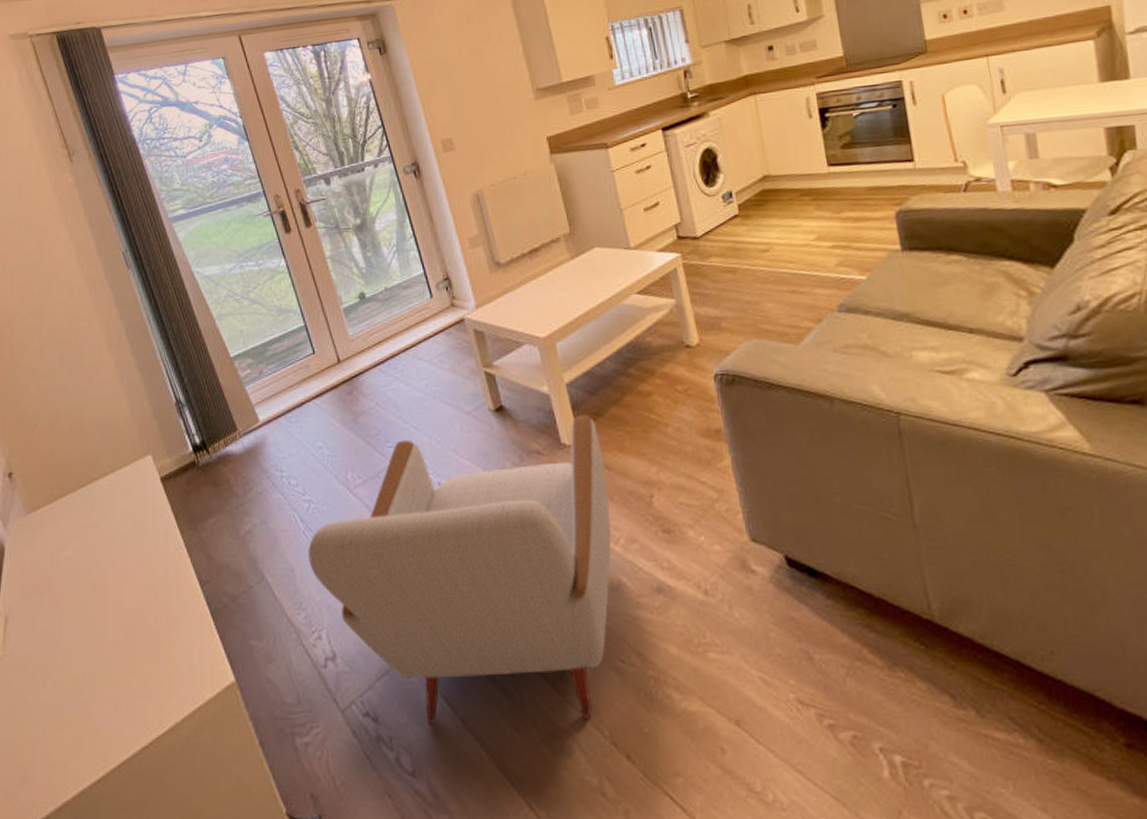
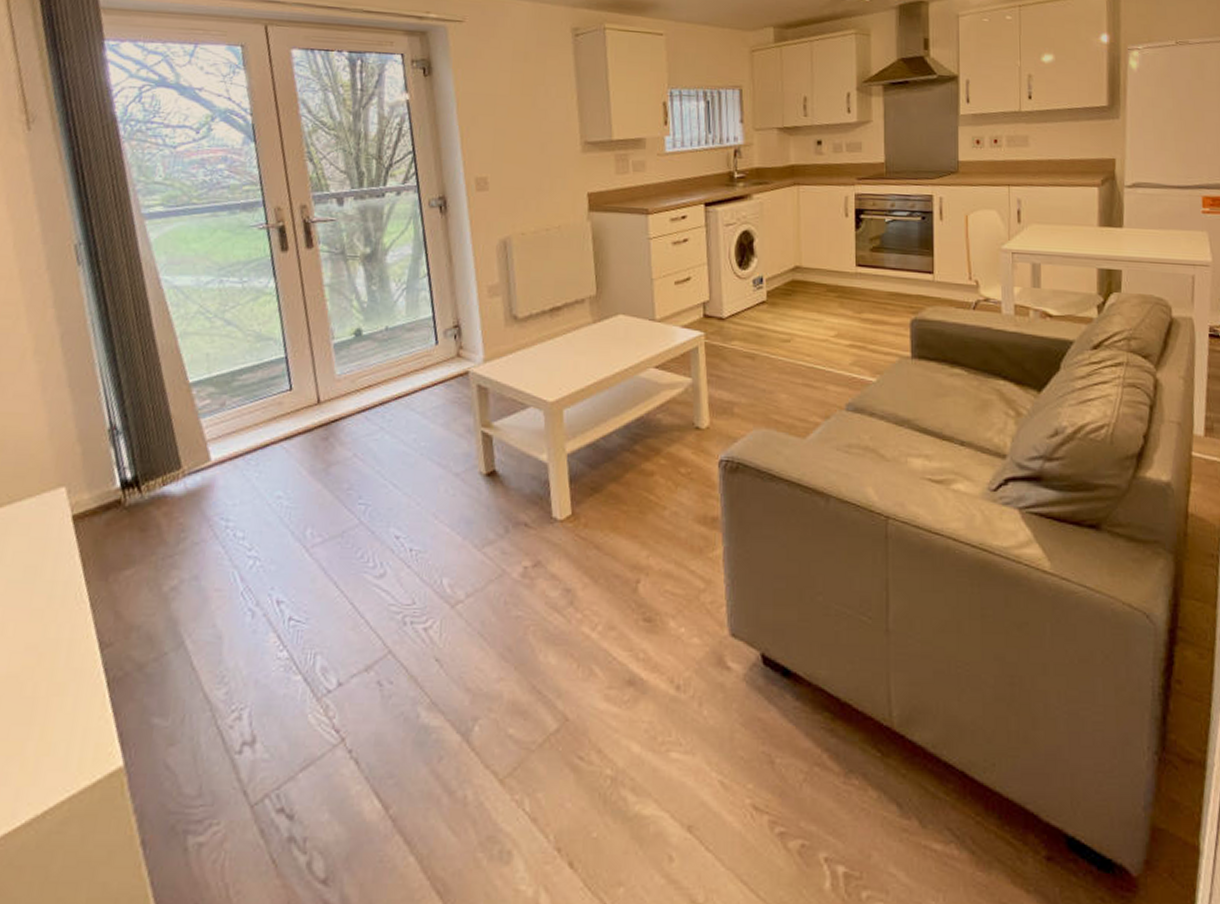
armchair: present [308,414,612,726] -> none [241,488,595,826]

